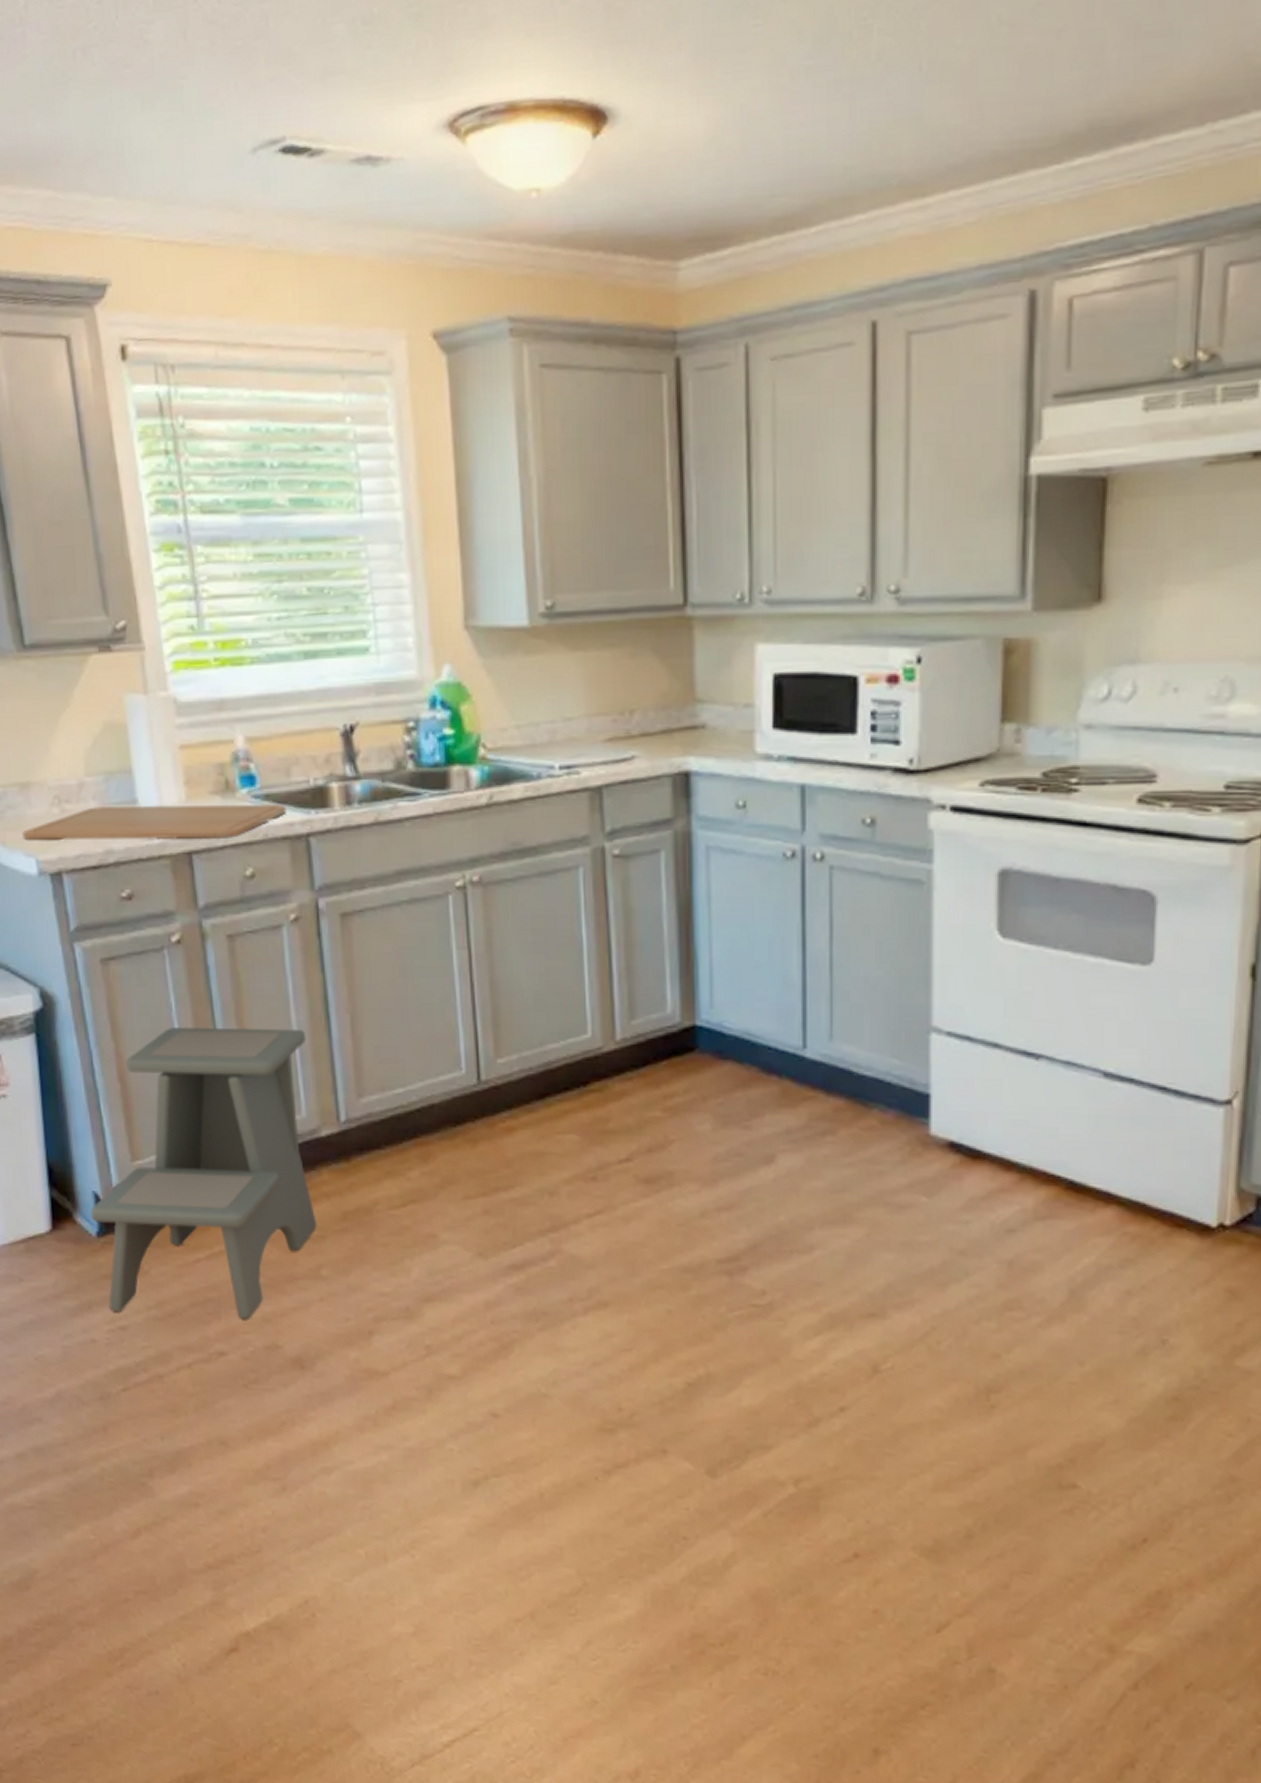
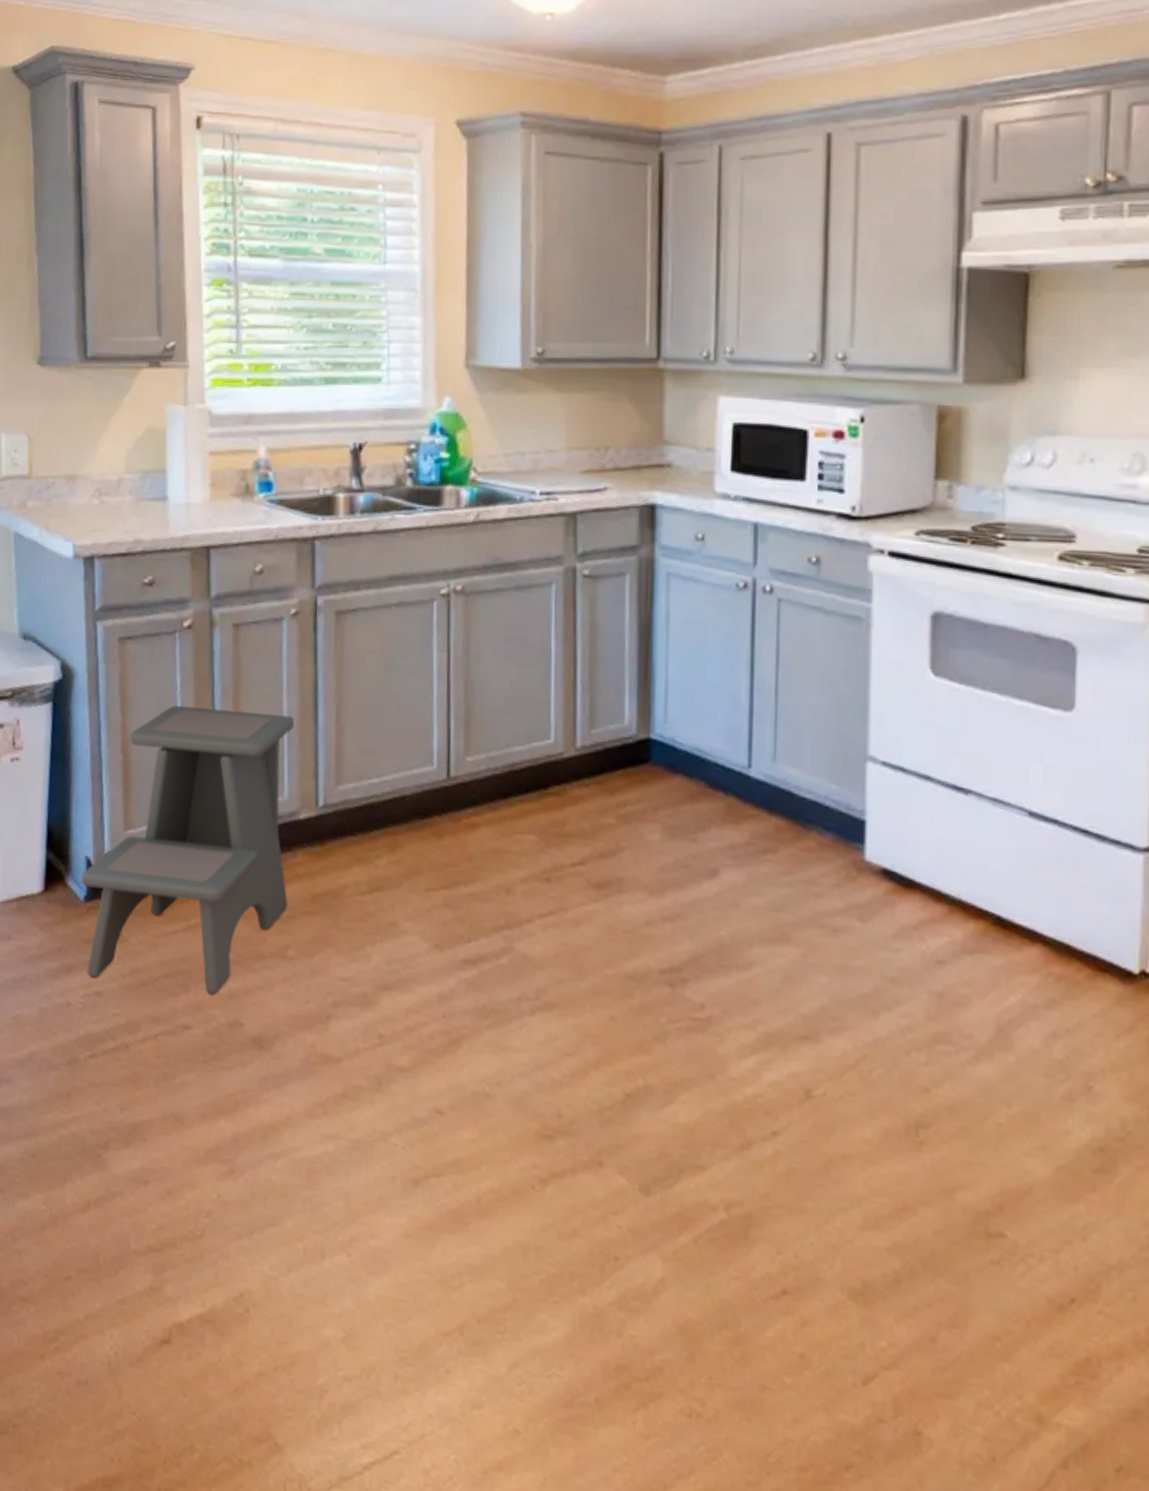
chopping board: present [22,803,287,841] -> none [64,501,297,537]

